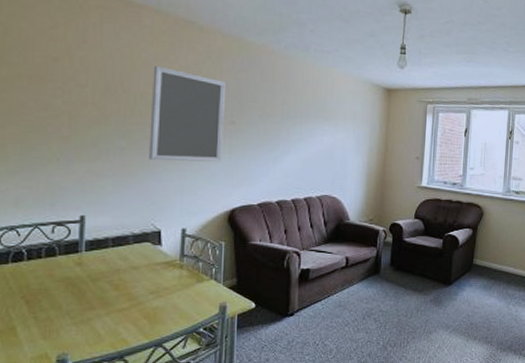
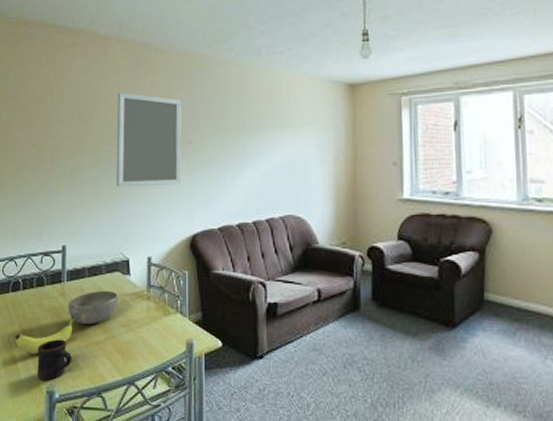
fruit: none [15,285,94,325] -> present [15,315,74,354]
mug: none [45,308,90,349] -> present [37,339,72,380]
bowl: none [86,260,148,293] -> present [68,290,119,324]

